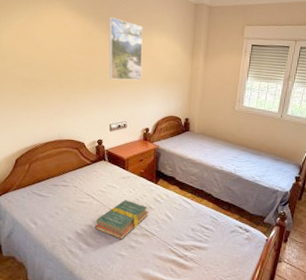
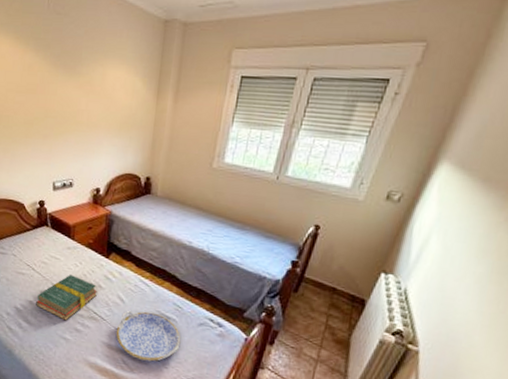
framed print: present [108,17,143,81] -> none [52,43,96,127]
serving tray: none [164,225,218,267] -> present [116,311,181,362]

